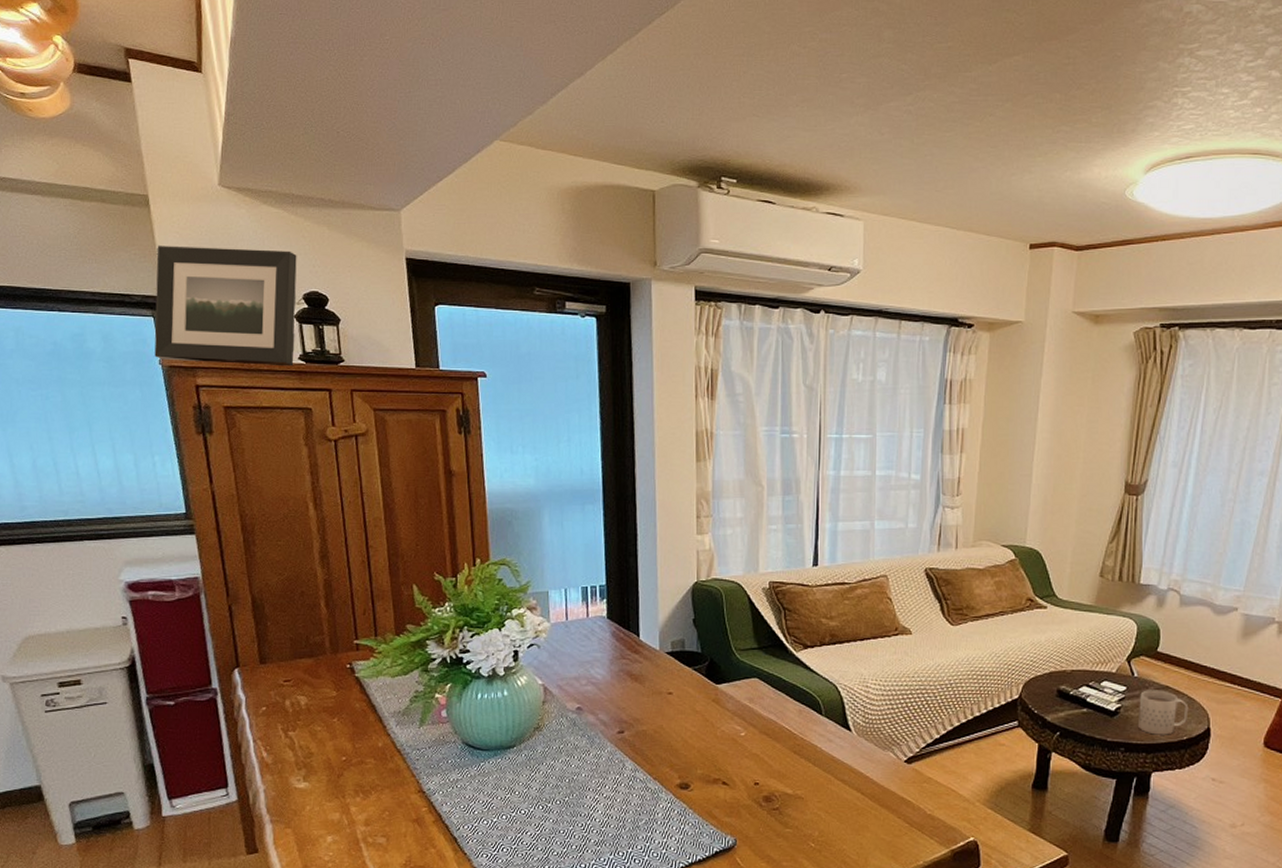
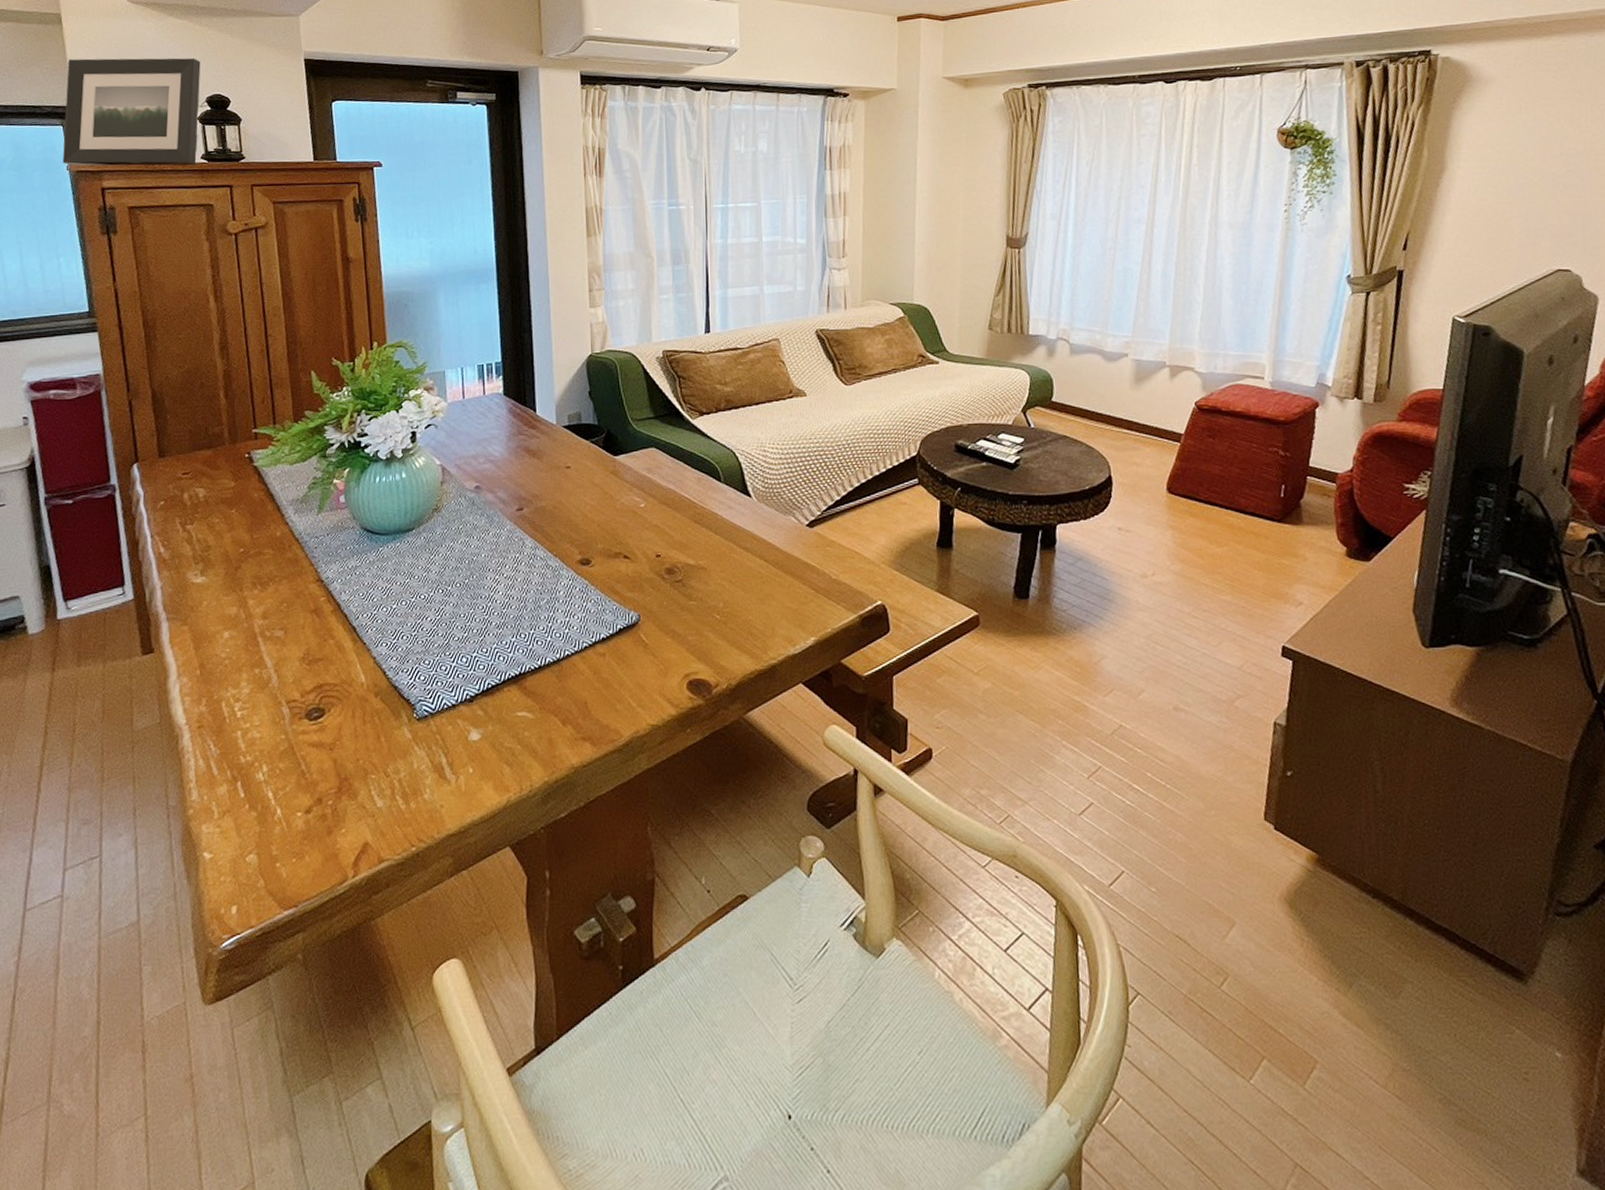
mug: present [1137,690,1189,735] -> none [1038,440,1089,486]

